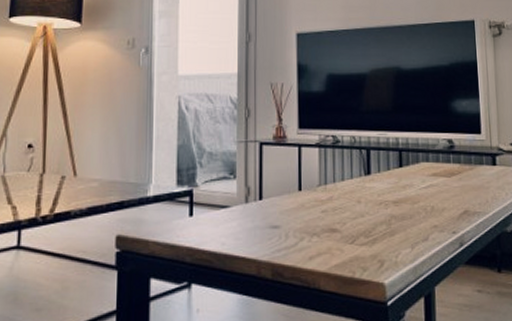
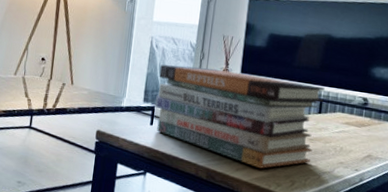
book stack: none [193,128,403,252] -> present [155,64,325,169]

